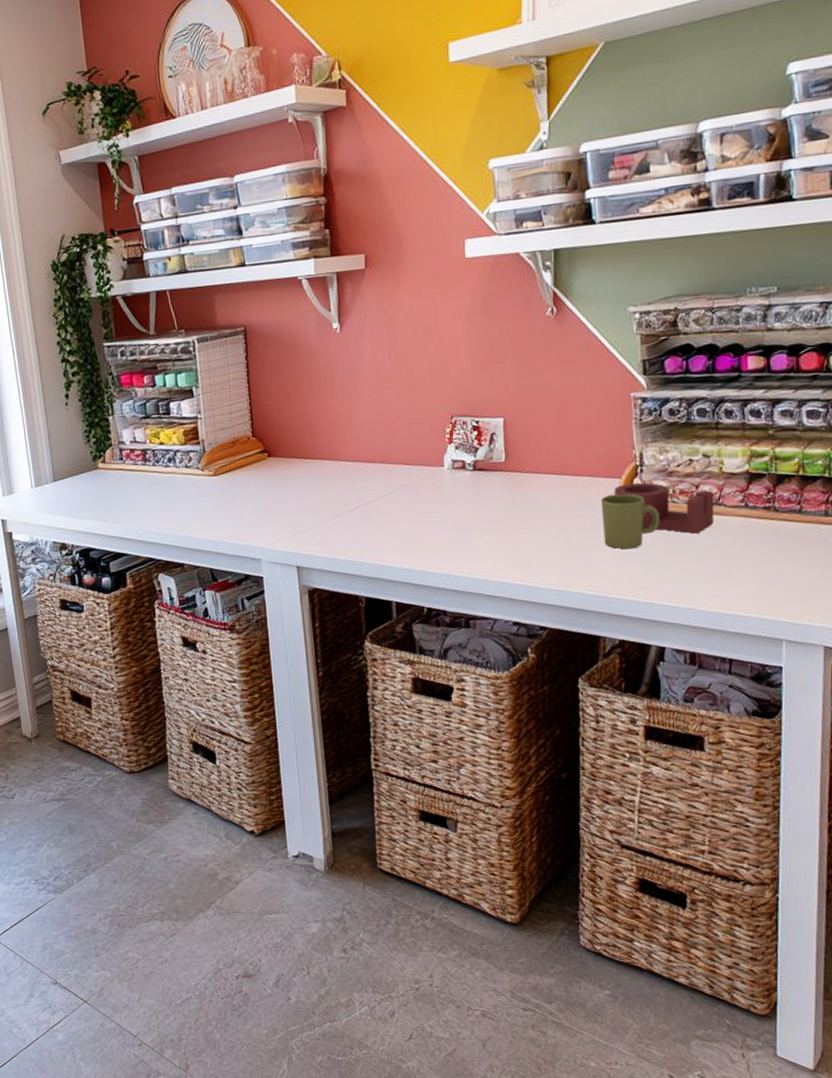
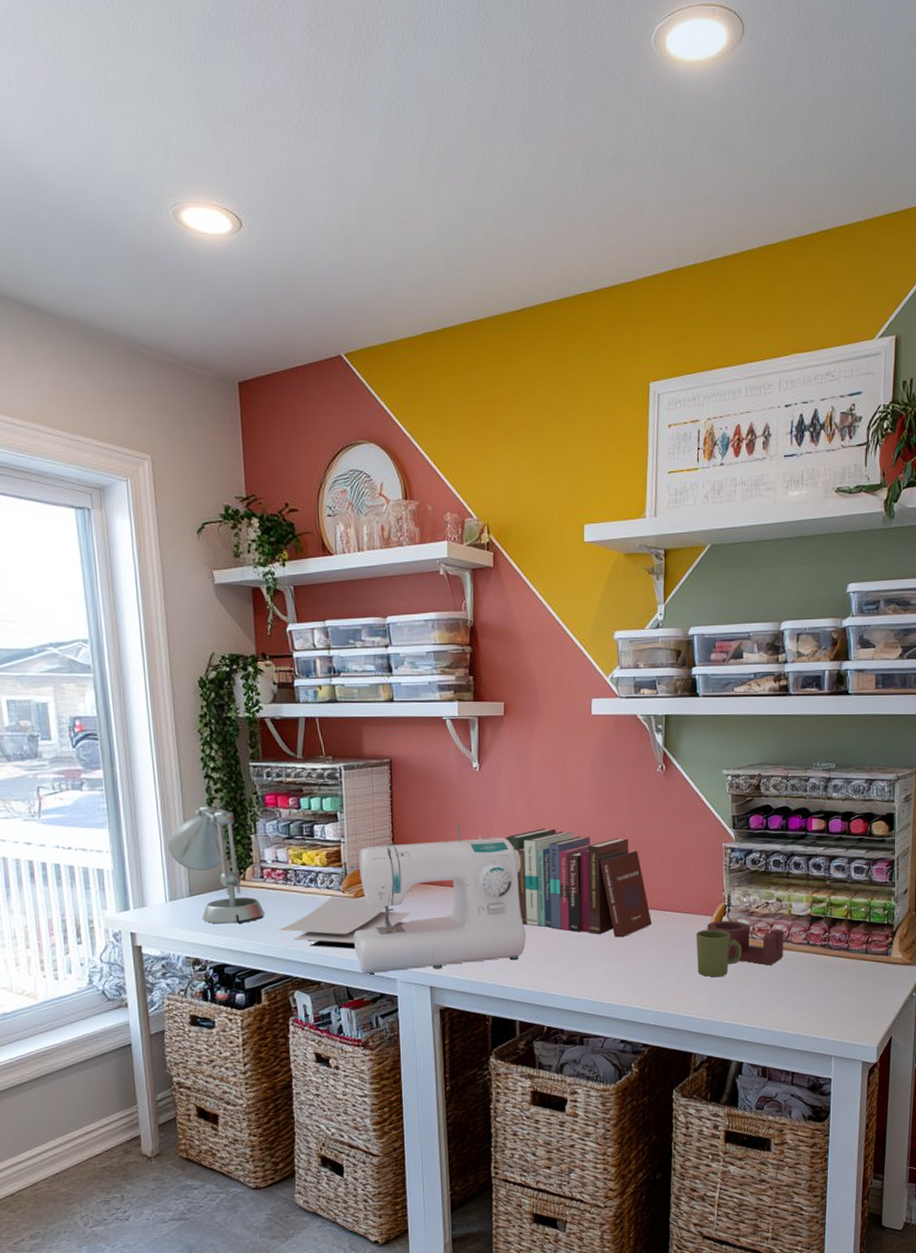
desk lamp: none [31,389,126,508] -> present [168,806,265,924]
papers: none [141,475,273,530] -> present [279,897,411,950]
sewing machine: none [215,390,400,555] -> present [354,823,526,975]
books: none [373,389,546,508] -> present [506,828,652,938]

